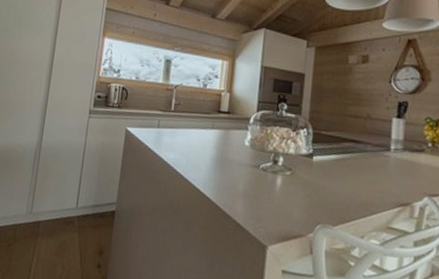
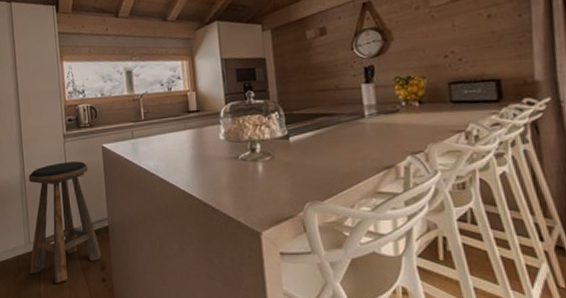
stool: none [25,137,108,261] -> present [28,161,101,283]

